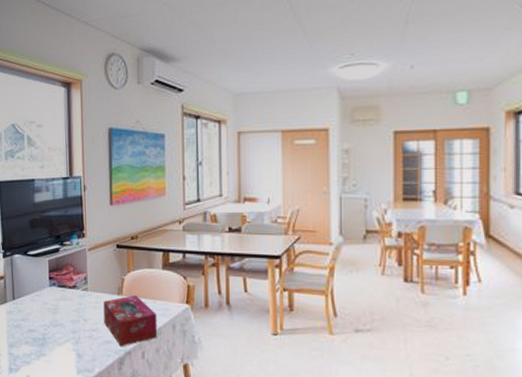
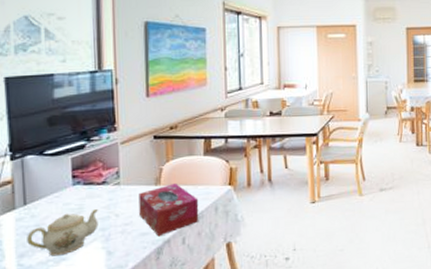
teapot: none [15,312,70,351] -> present [27,209,99,256]

